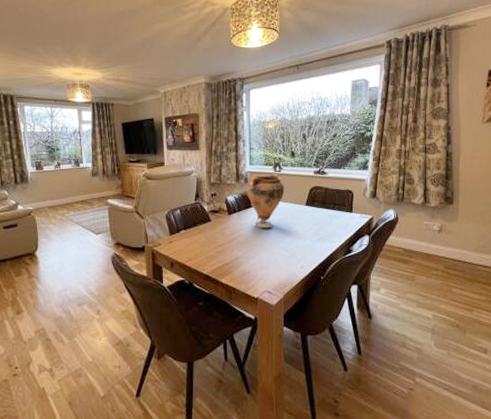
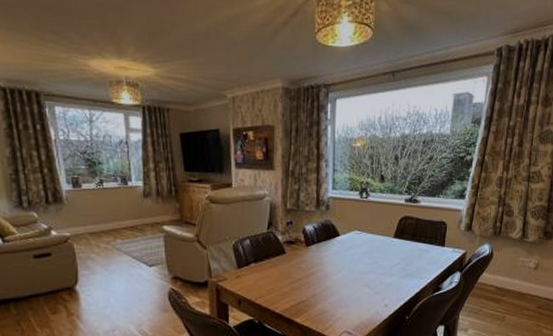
vase: present [246,173,285,229] -> none [327,200,371,263]

